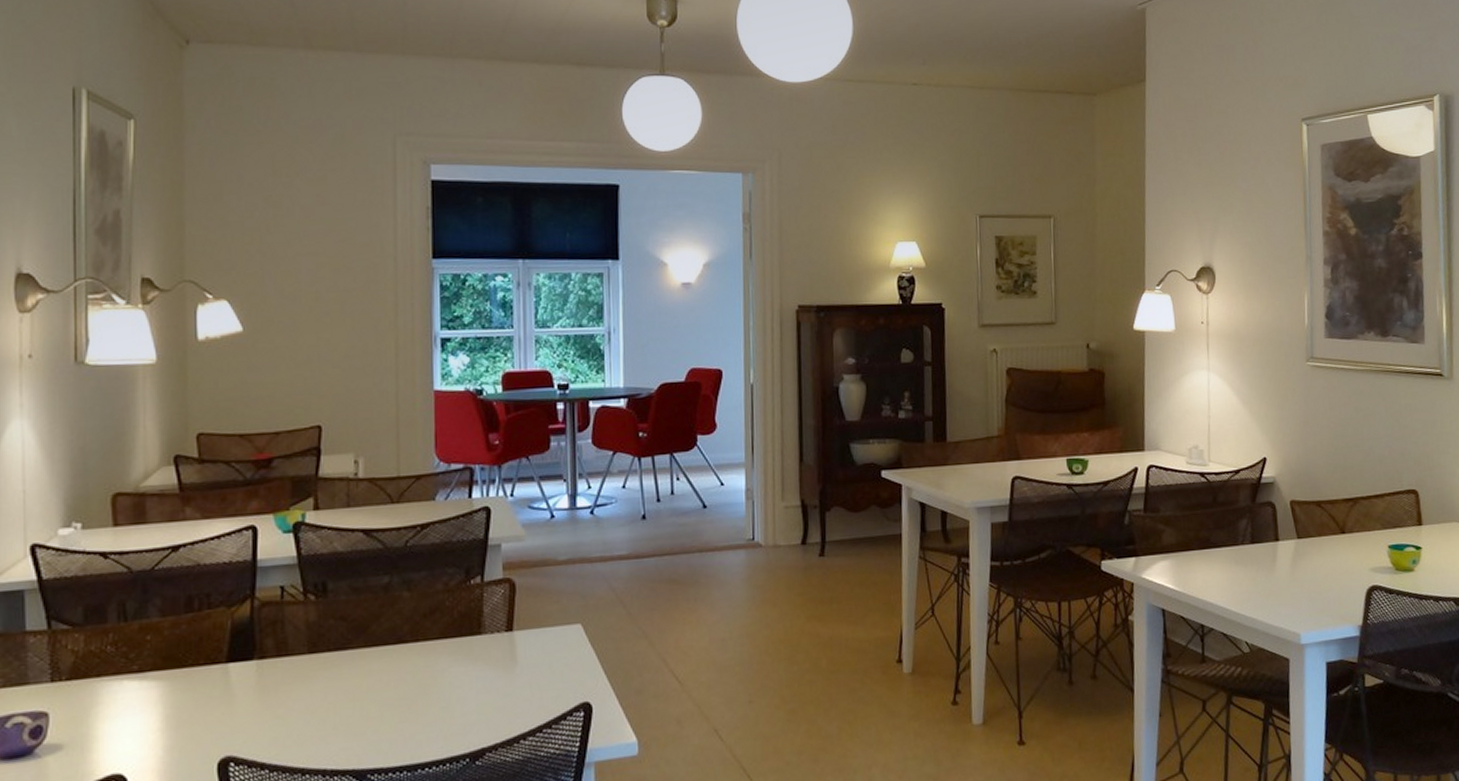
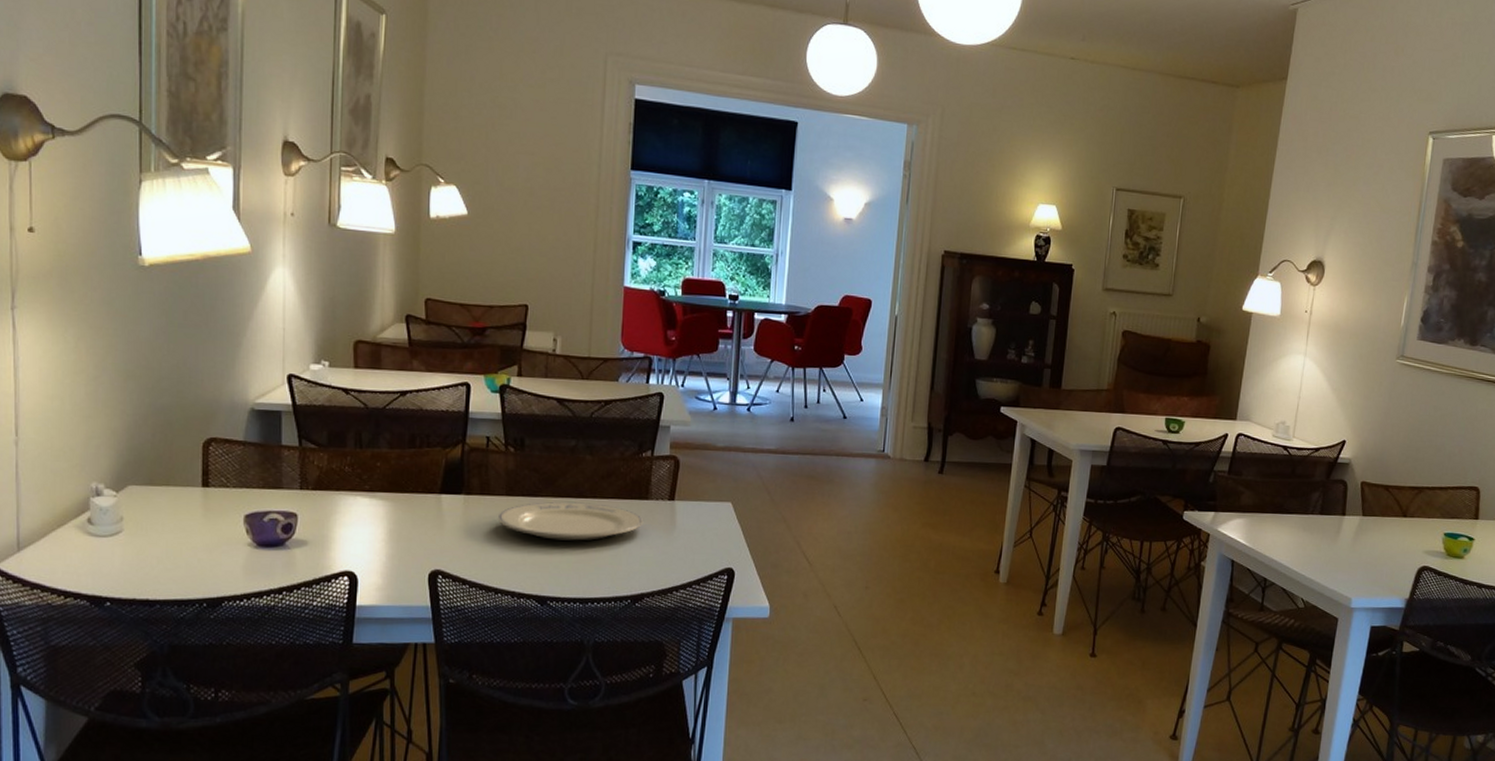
plate: none [299,648,477,699] -> present [497,502,643,541]

